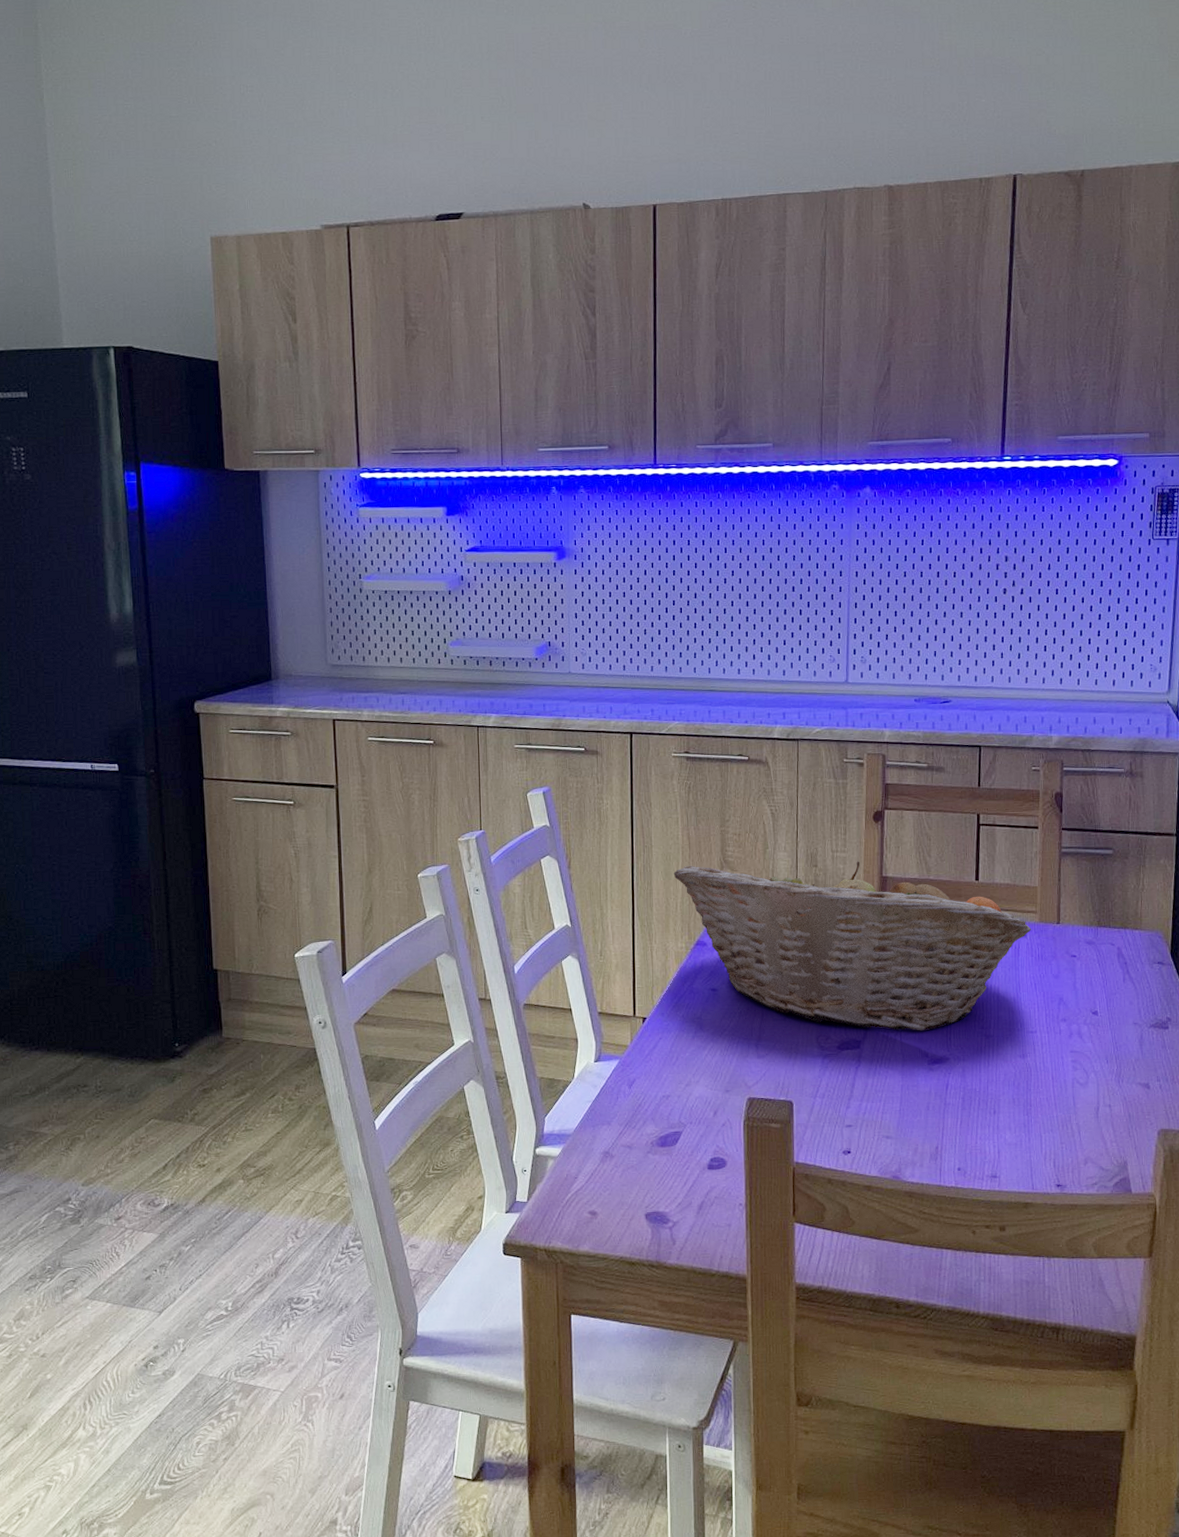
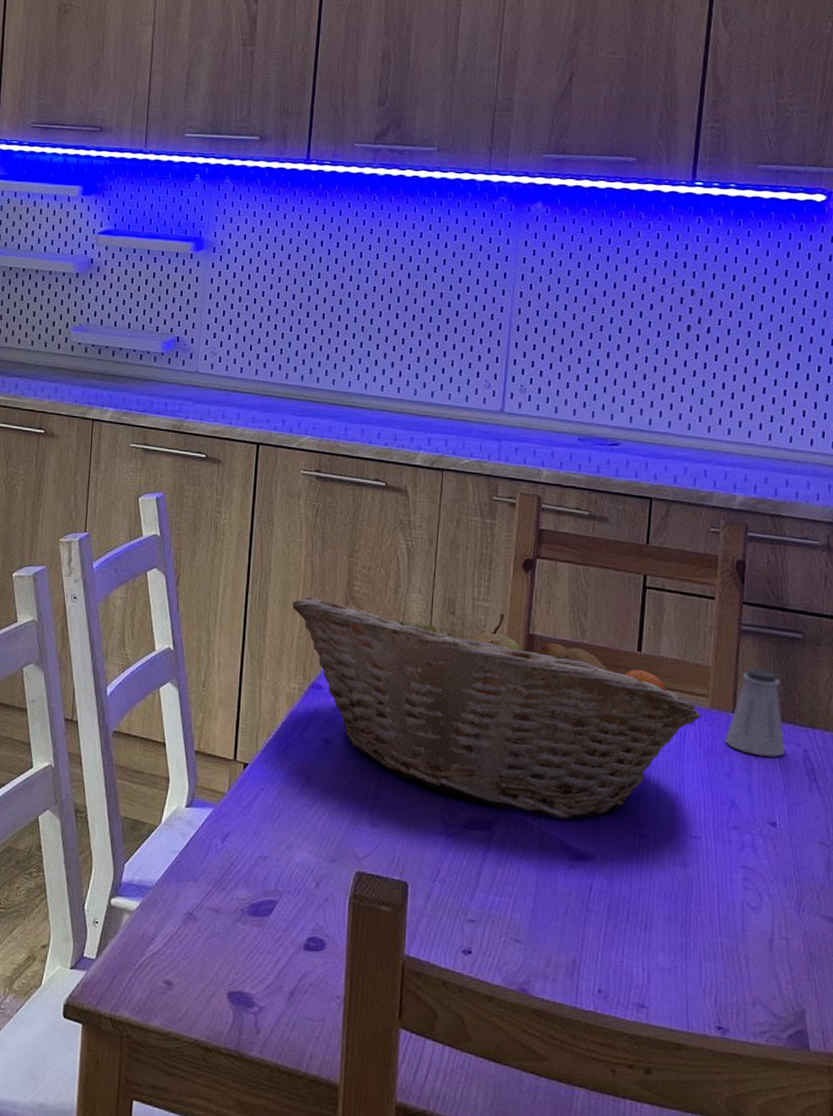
saltshaker: none [1052,884,1103,958] -> present [725,668,786,757]

